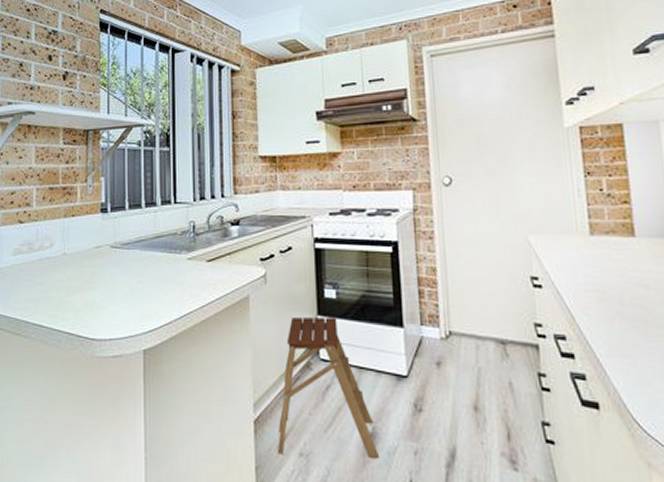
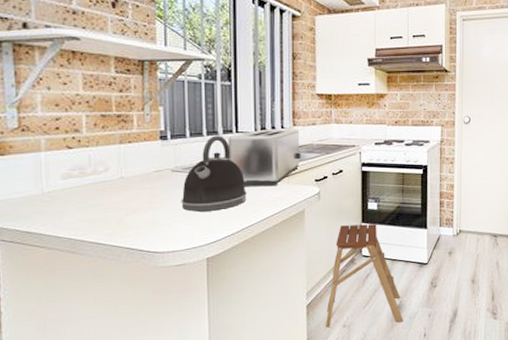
kettle: none [119,207,185,294] -> present [181,135,247,212]
toaster: none [166,199,244,265] -> present [228,130,302,186]

